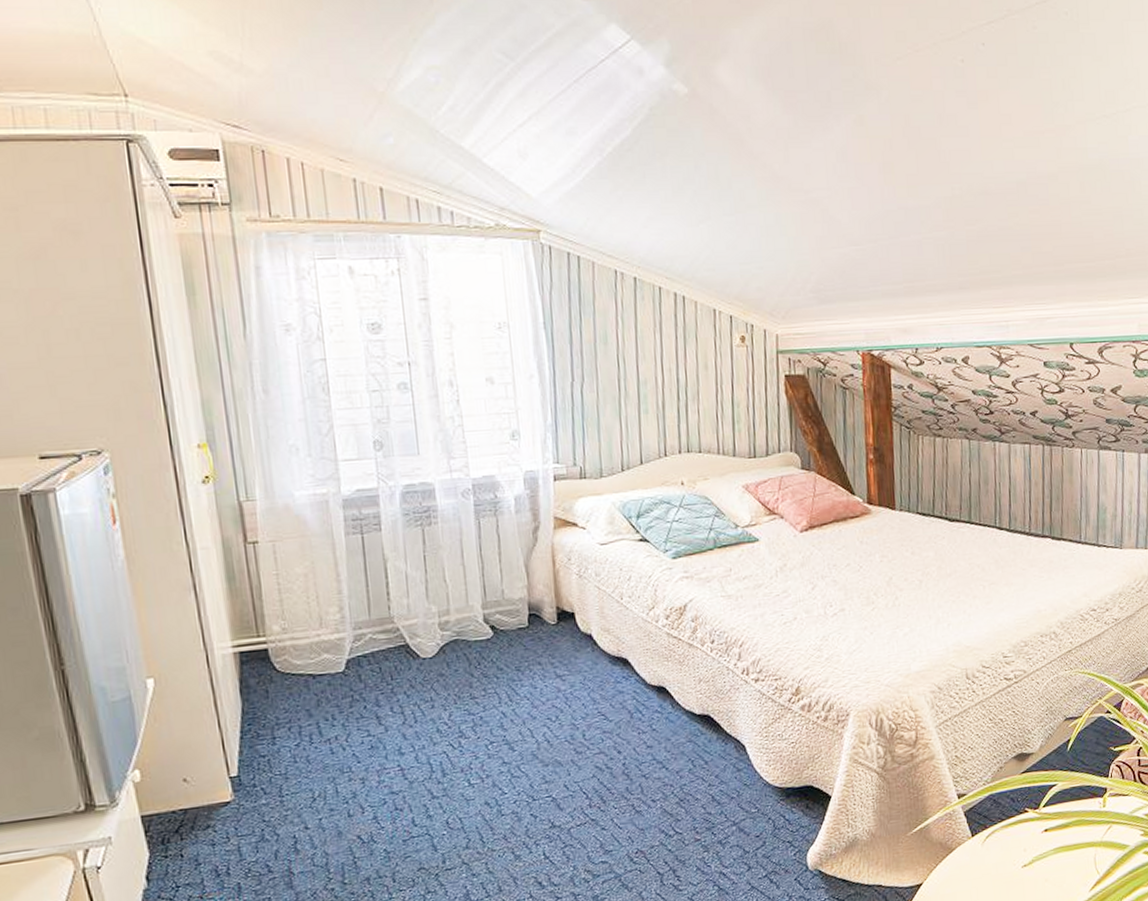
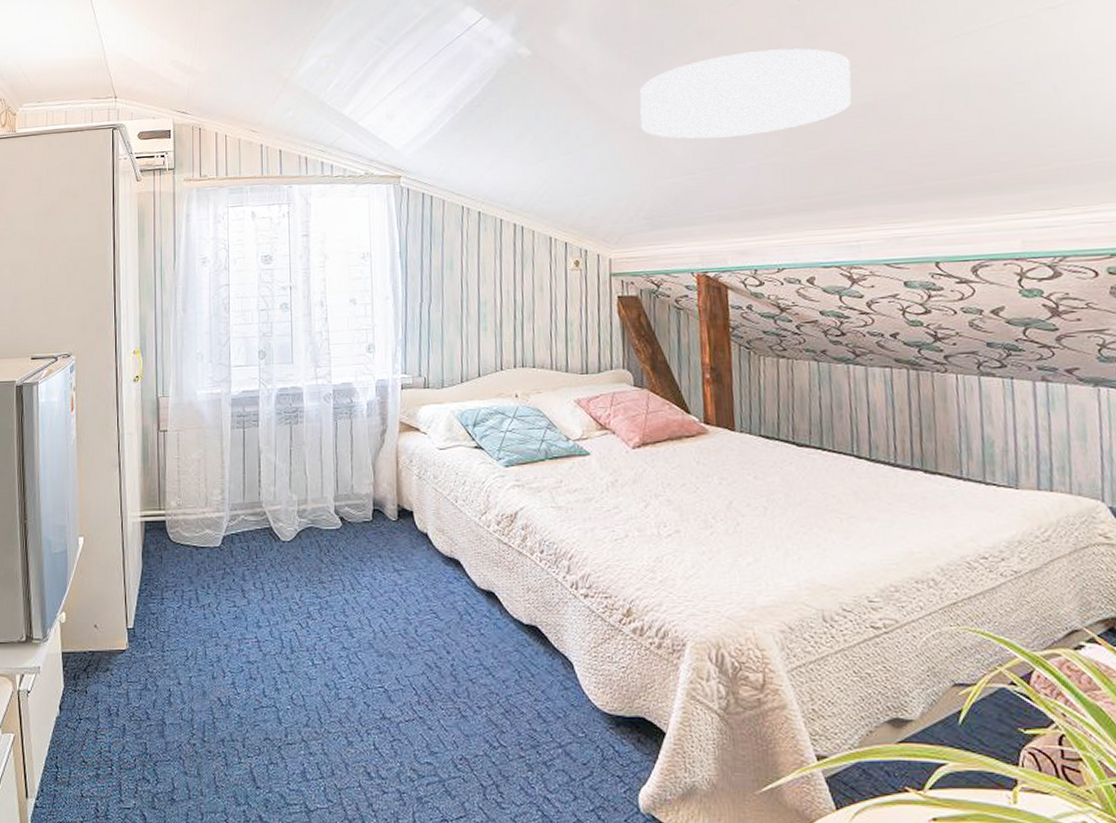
ceiling light: none [806,114,1008,207] -> present [640,48,852,139]

